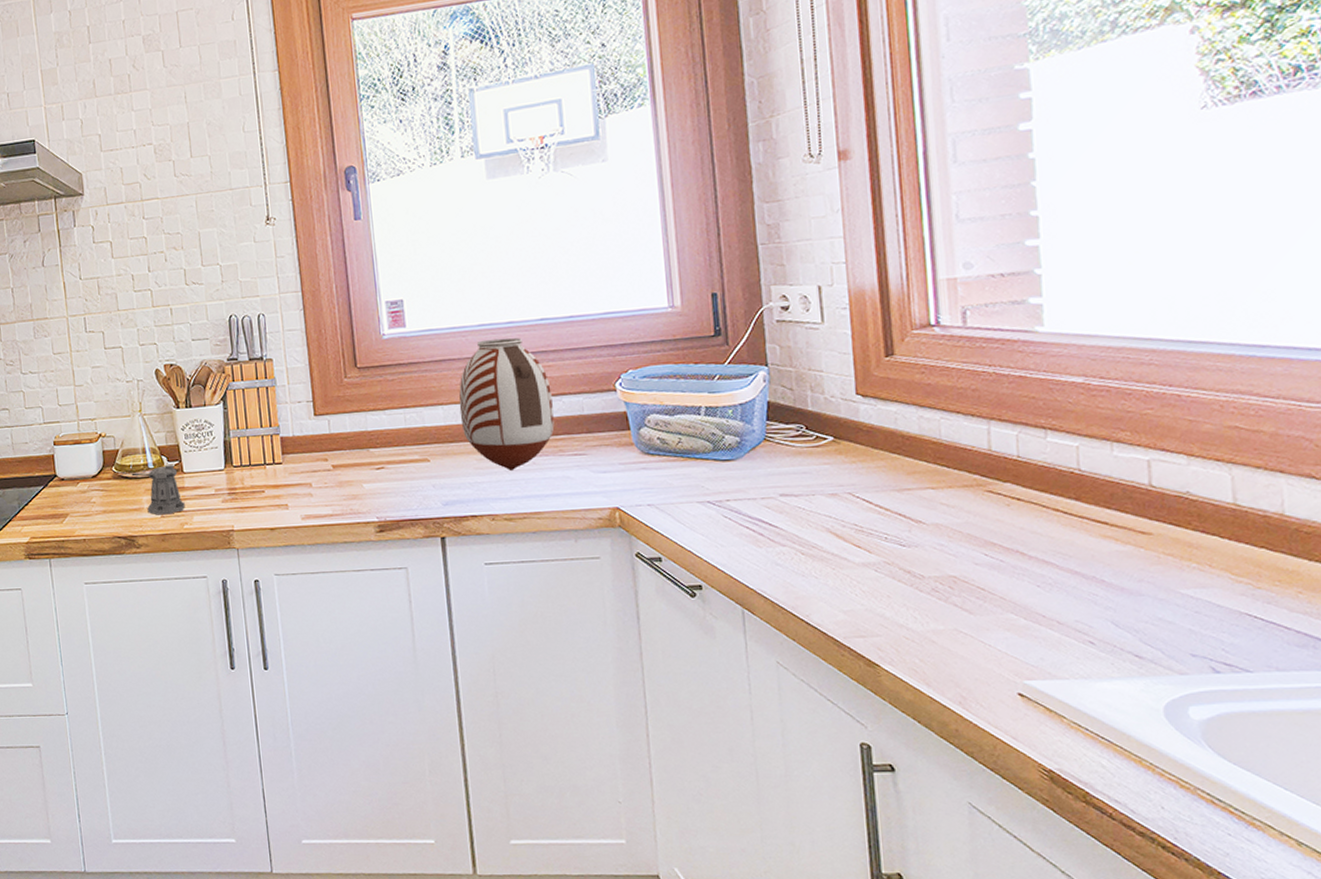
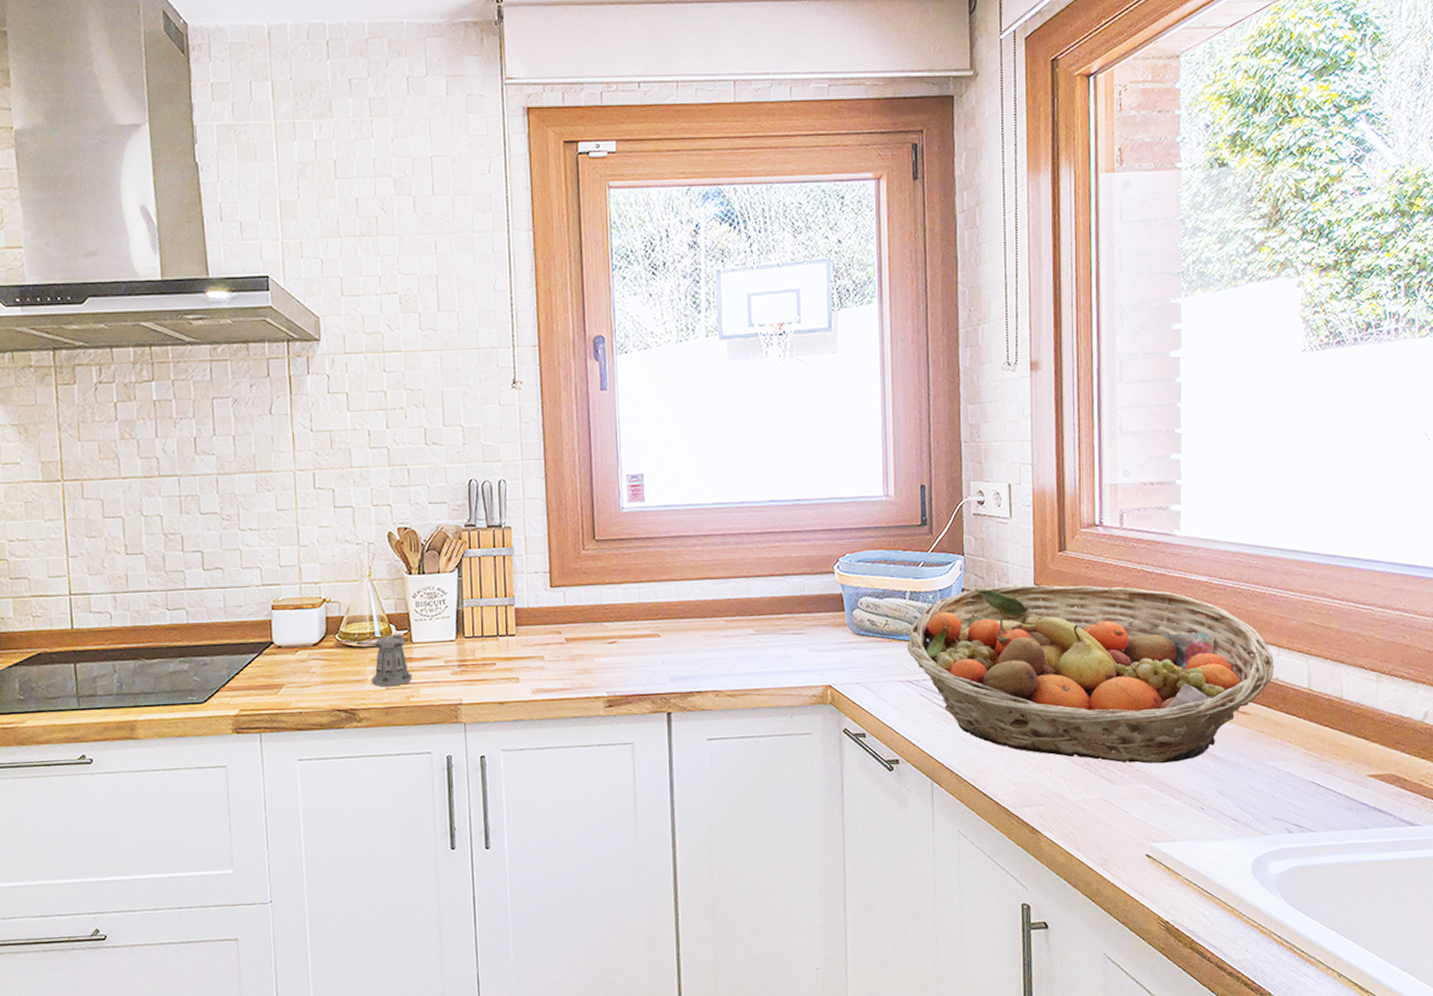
vase: present [459,337,554,470] -> none [691,517,778,647]
fruit basket: none [704,392,1183,591] -> present [907,585,1274,764]

